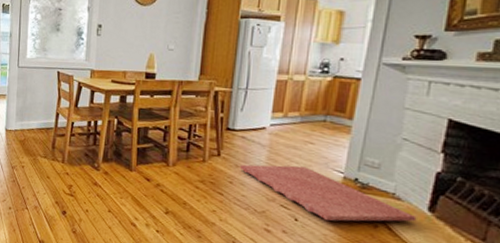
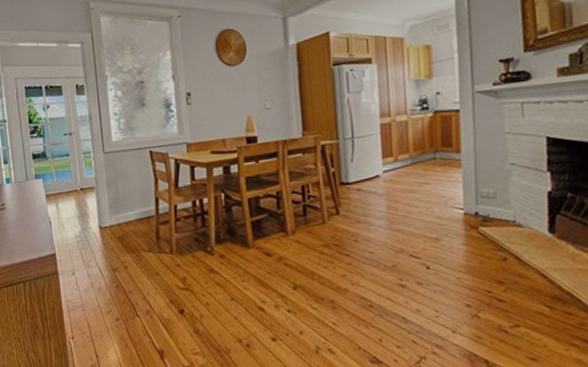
rug: present [240,164,417,222] -> none [362,209,541,263]

